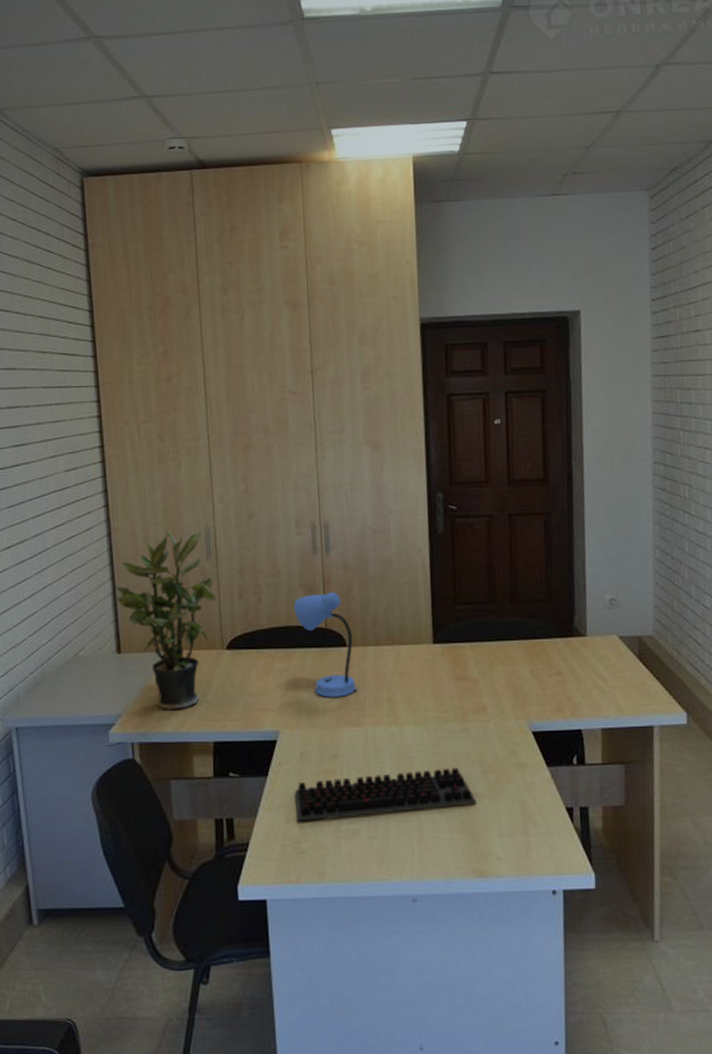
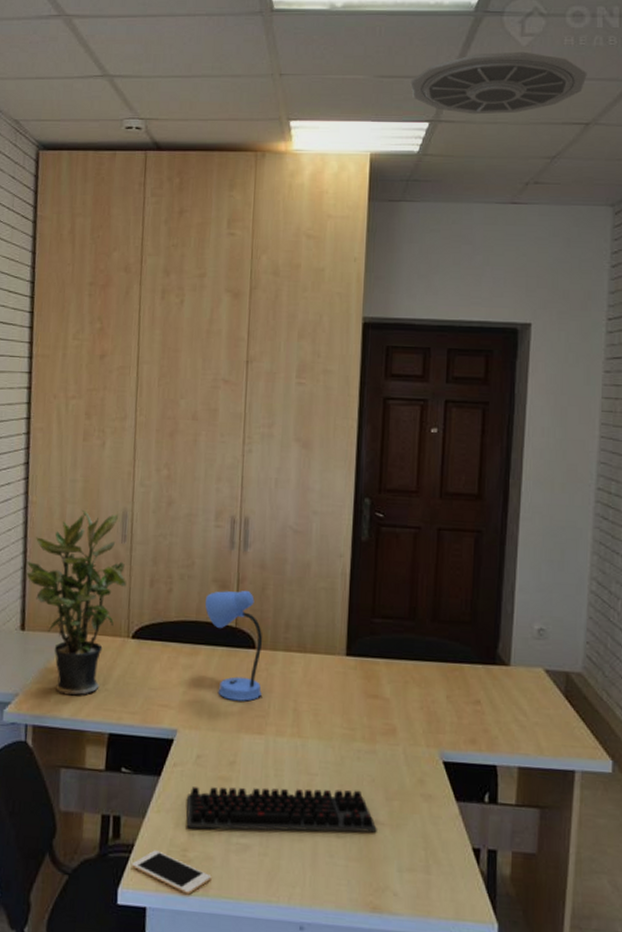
cell phone: none [248,846,326,883] -> present [131,850,212,895]
ceiling vent: none [445,44,614,111] -> present [410,51,587,115]

